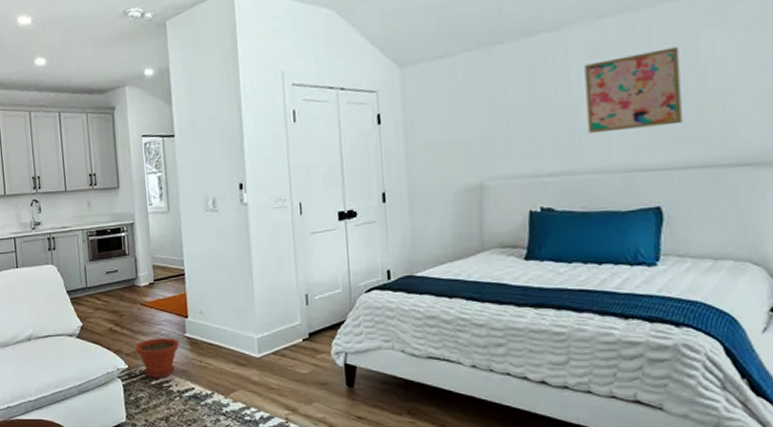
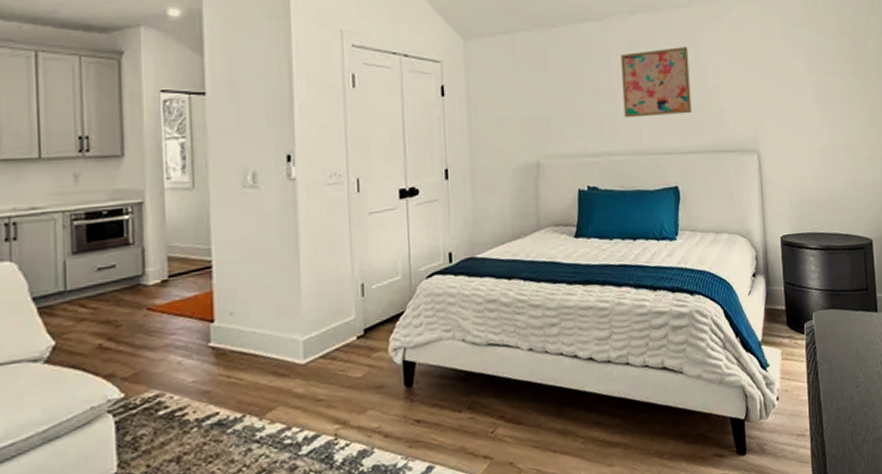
plant pot: present [135,338,179,378] -> none [136,350,201,407]

